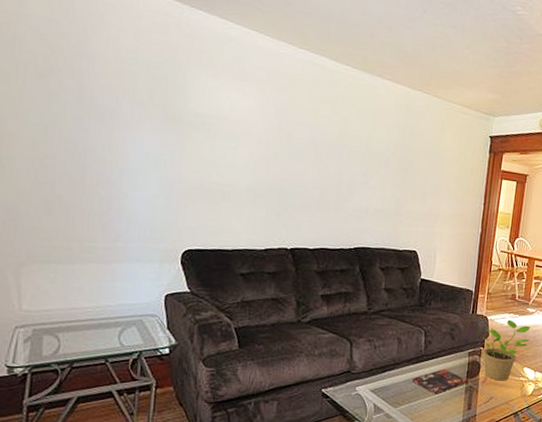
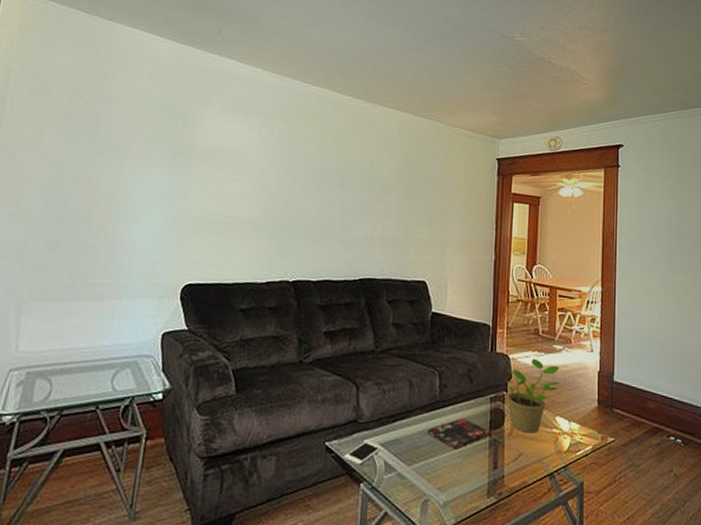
cell phone: none [338,388,372,407] -> present [343,441,382,465]

